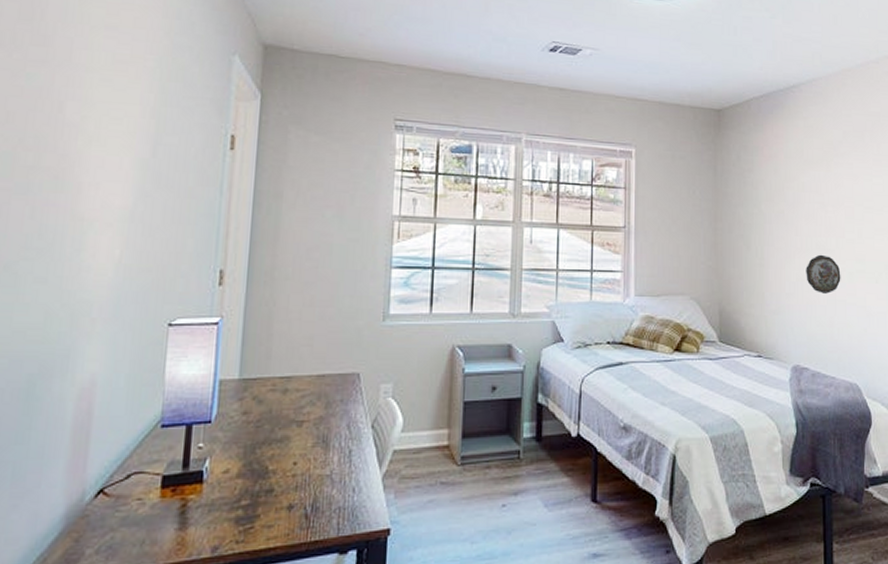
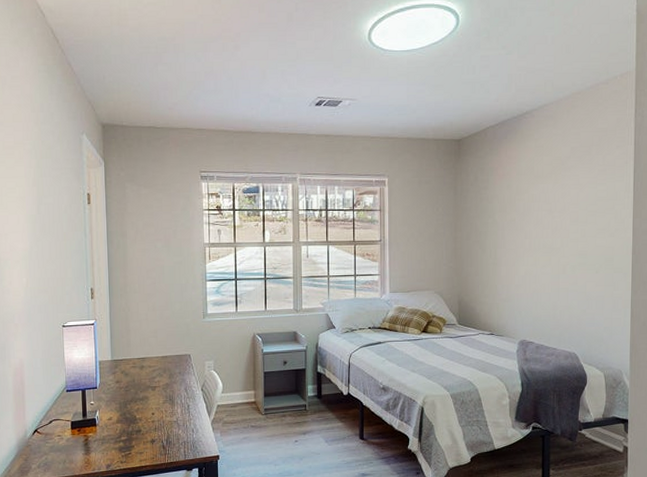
decorative plate: present [806,254,841,294] -> none [533,252,564,284]

